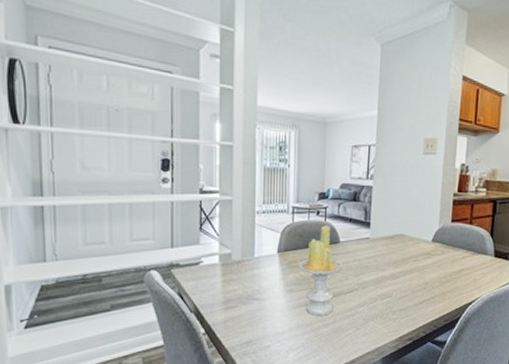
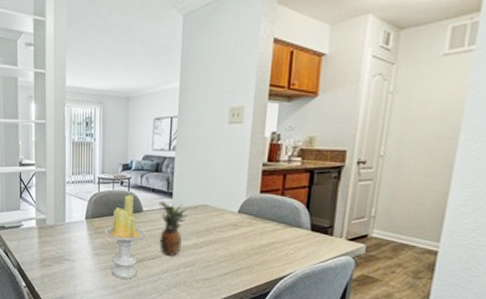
fruit: none [355,231,386,288] -> present [157,200,189,256]

